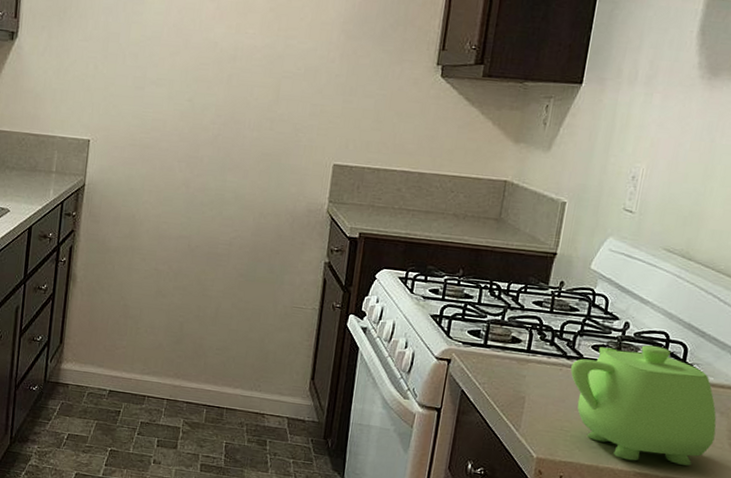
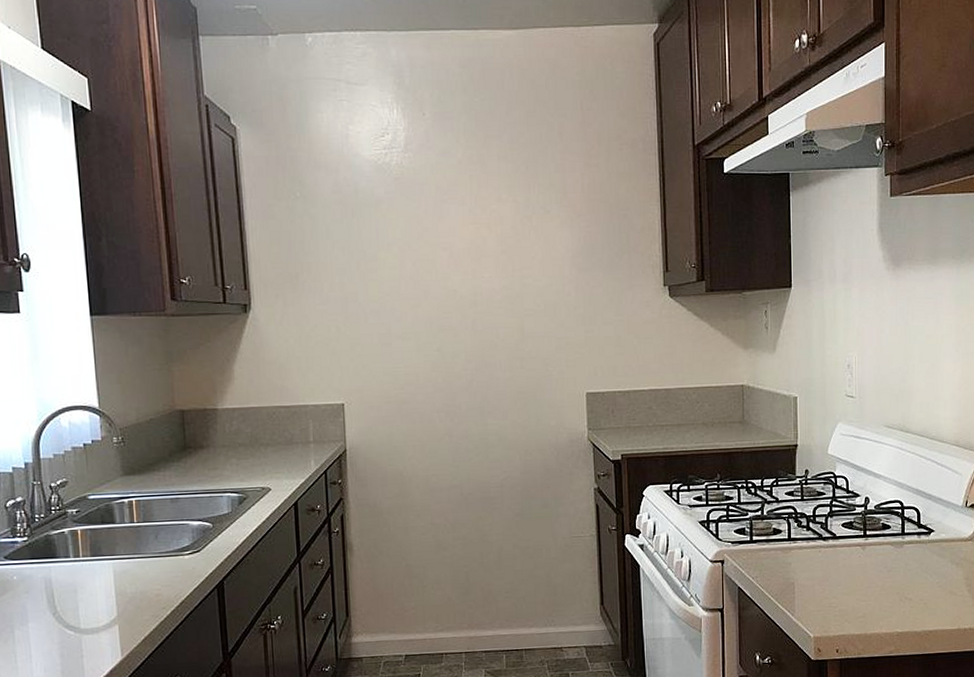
teapot: present [570,345,717,466] -> none [828,514,955,623]

